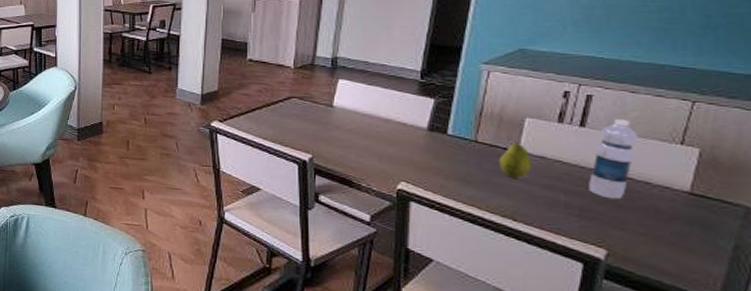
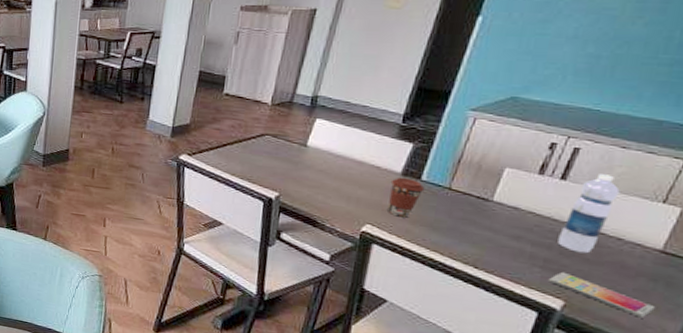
coffee cup: none [418,132,452,173] -> present [388,177,425,218]
fruit: present [499,141,533,178] -> none [470,190,505,228]
smartphone: none [586,219,696,263] -> present [547,271,656,318]

